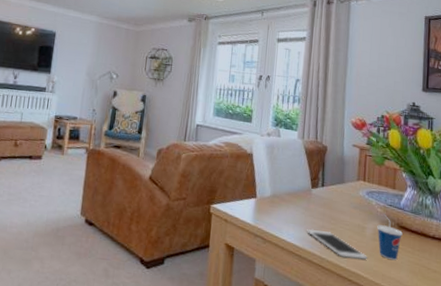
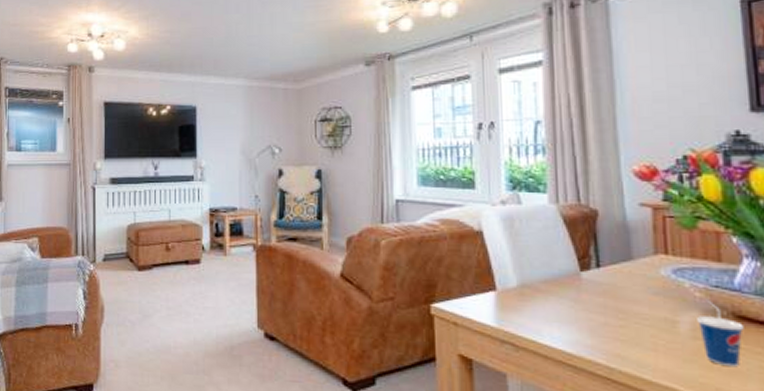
cell phone: present [307,229,367,260] -> none [581,328,686,368]

